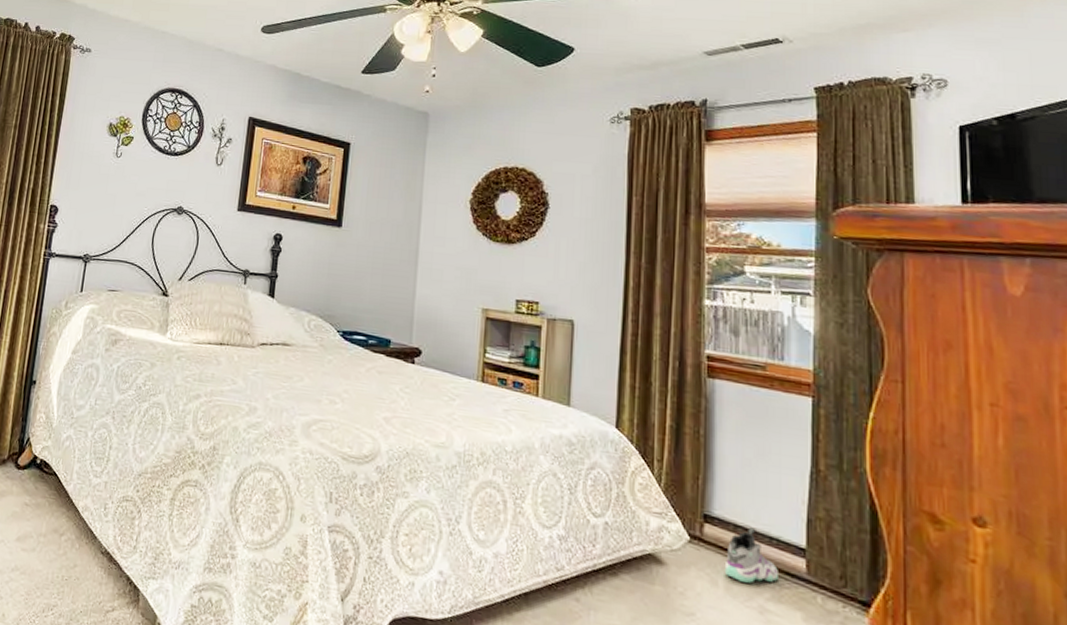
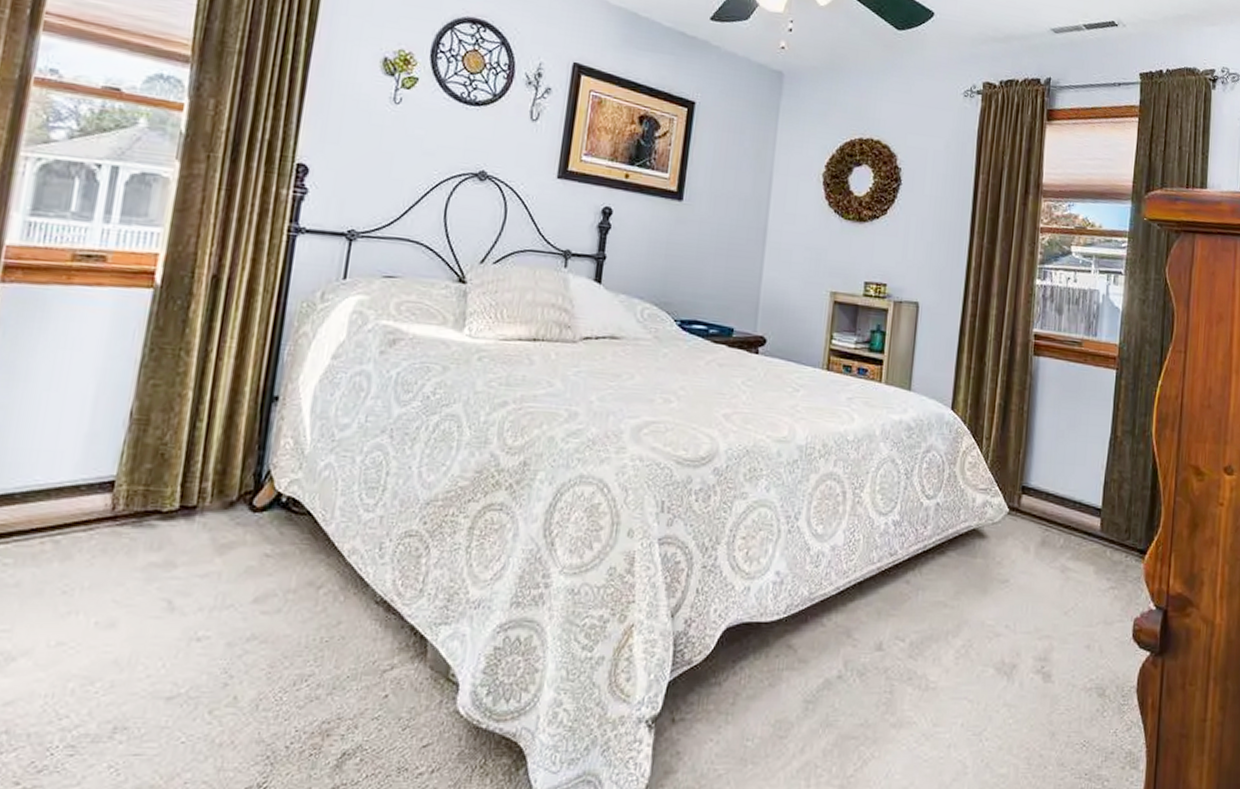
sneaker: present [724,527,778,583] -> none [1035,494,1079,546]

